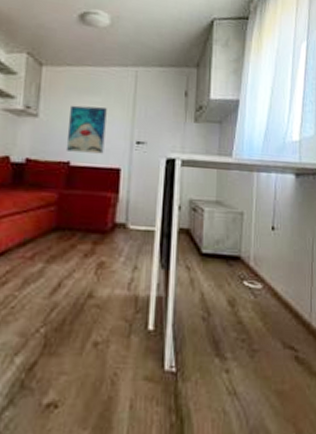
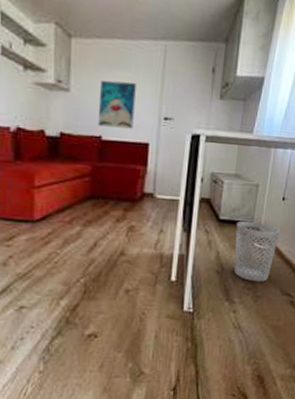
wastebasket: none [221,254,273,331] -> present [234,221,280,282]

